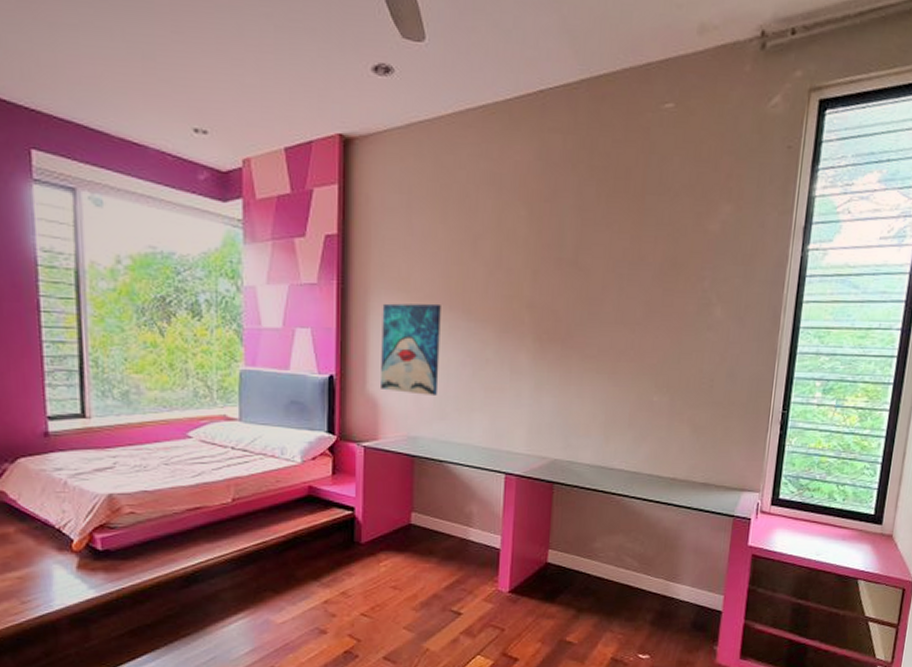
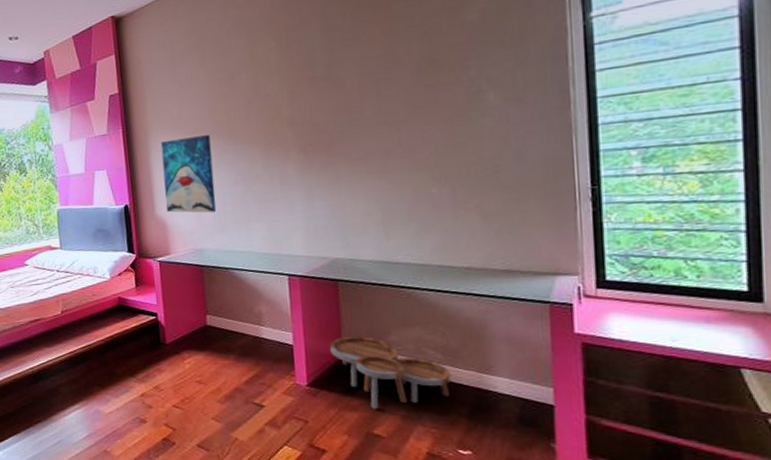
nesting tables: none [537,542,643,617] -> present [330,337,451,410]

